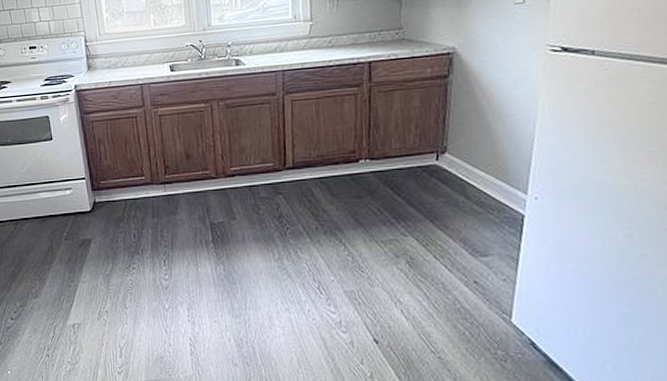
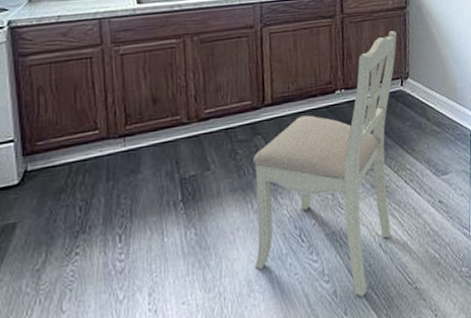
dining chair: none [274,101,435,353] -> present [252,31,397,298]

